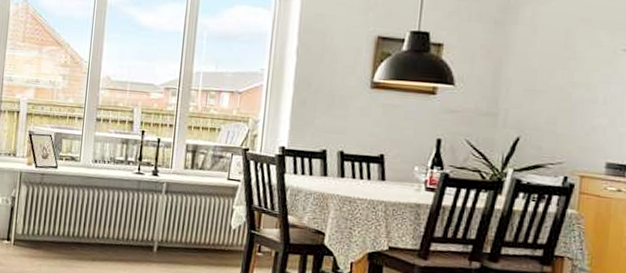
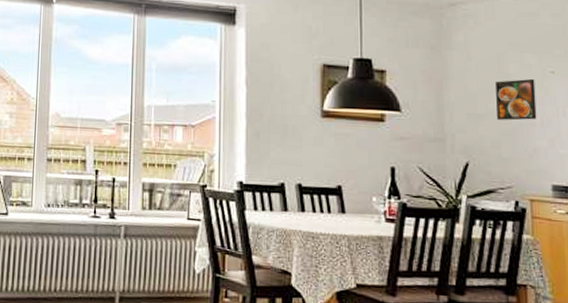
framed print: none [557,56,604,98] -> present [496,78,537,121]

